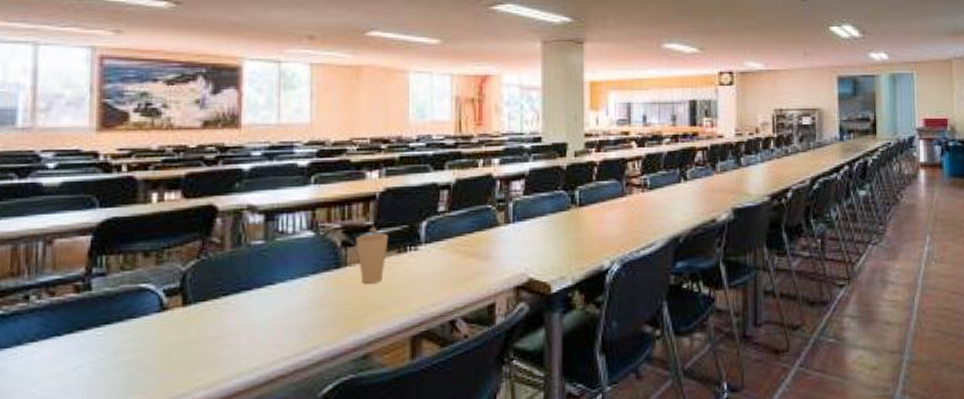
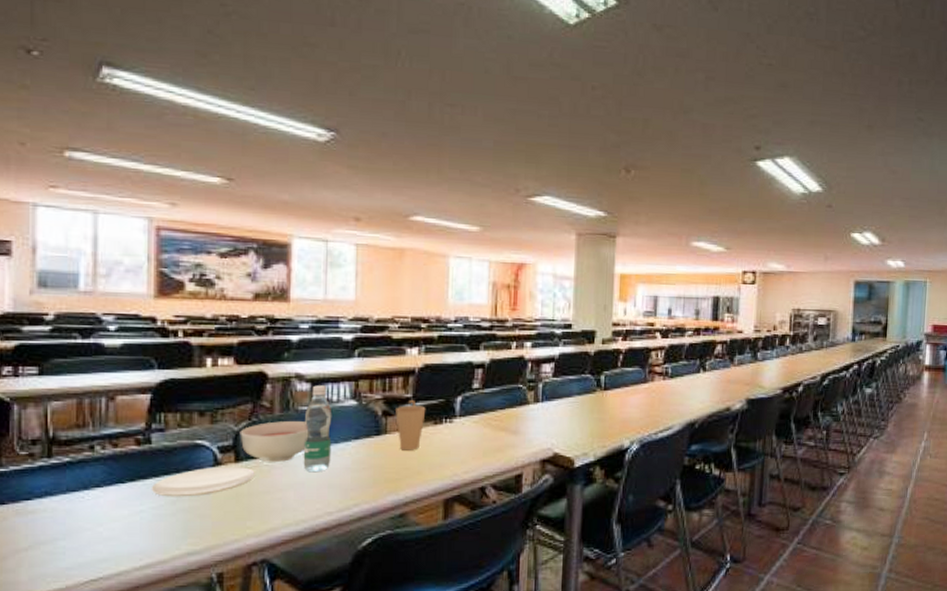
plate: none [90,310,204,349] -> present [151,466,255,497]
bowl: none [187,257,261,305] -> present [240,421,308,463]
bottle: none [256,216,288,312] -> present [303,385,333,471]

